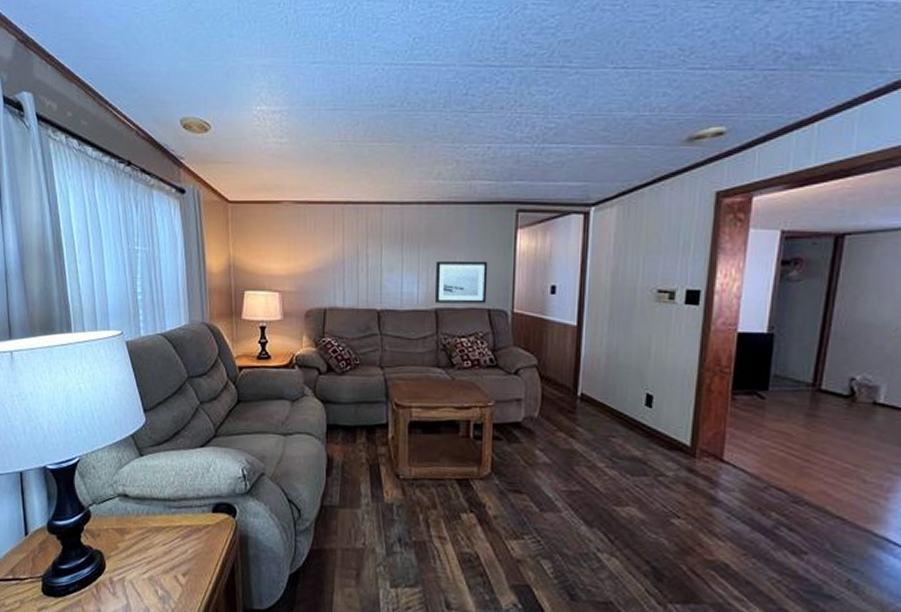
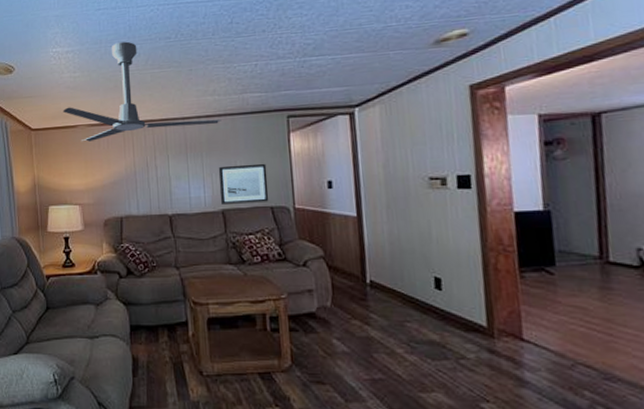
ceiling fan: none [265,105,444,221] -> present [62,41,222,142]

